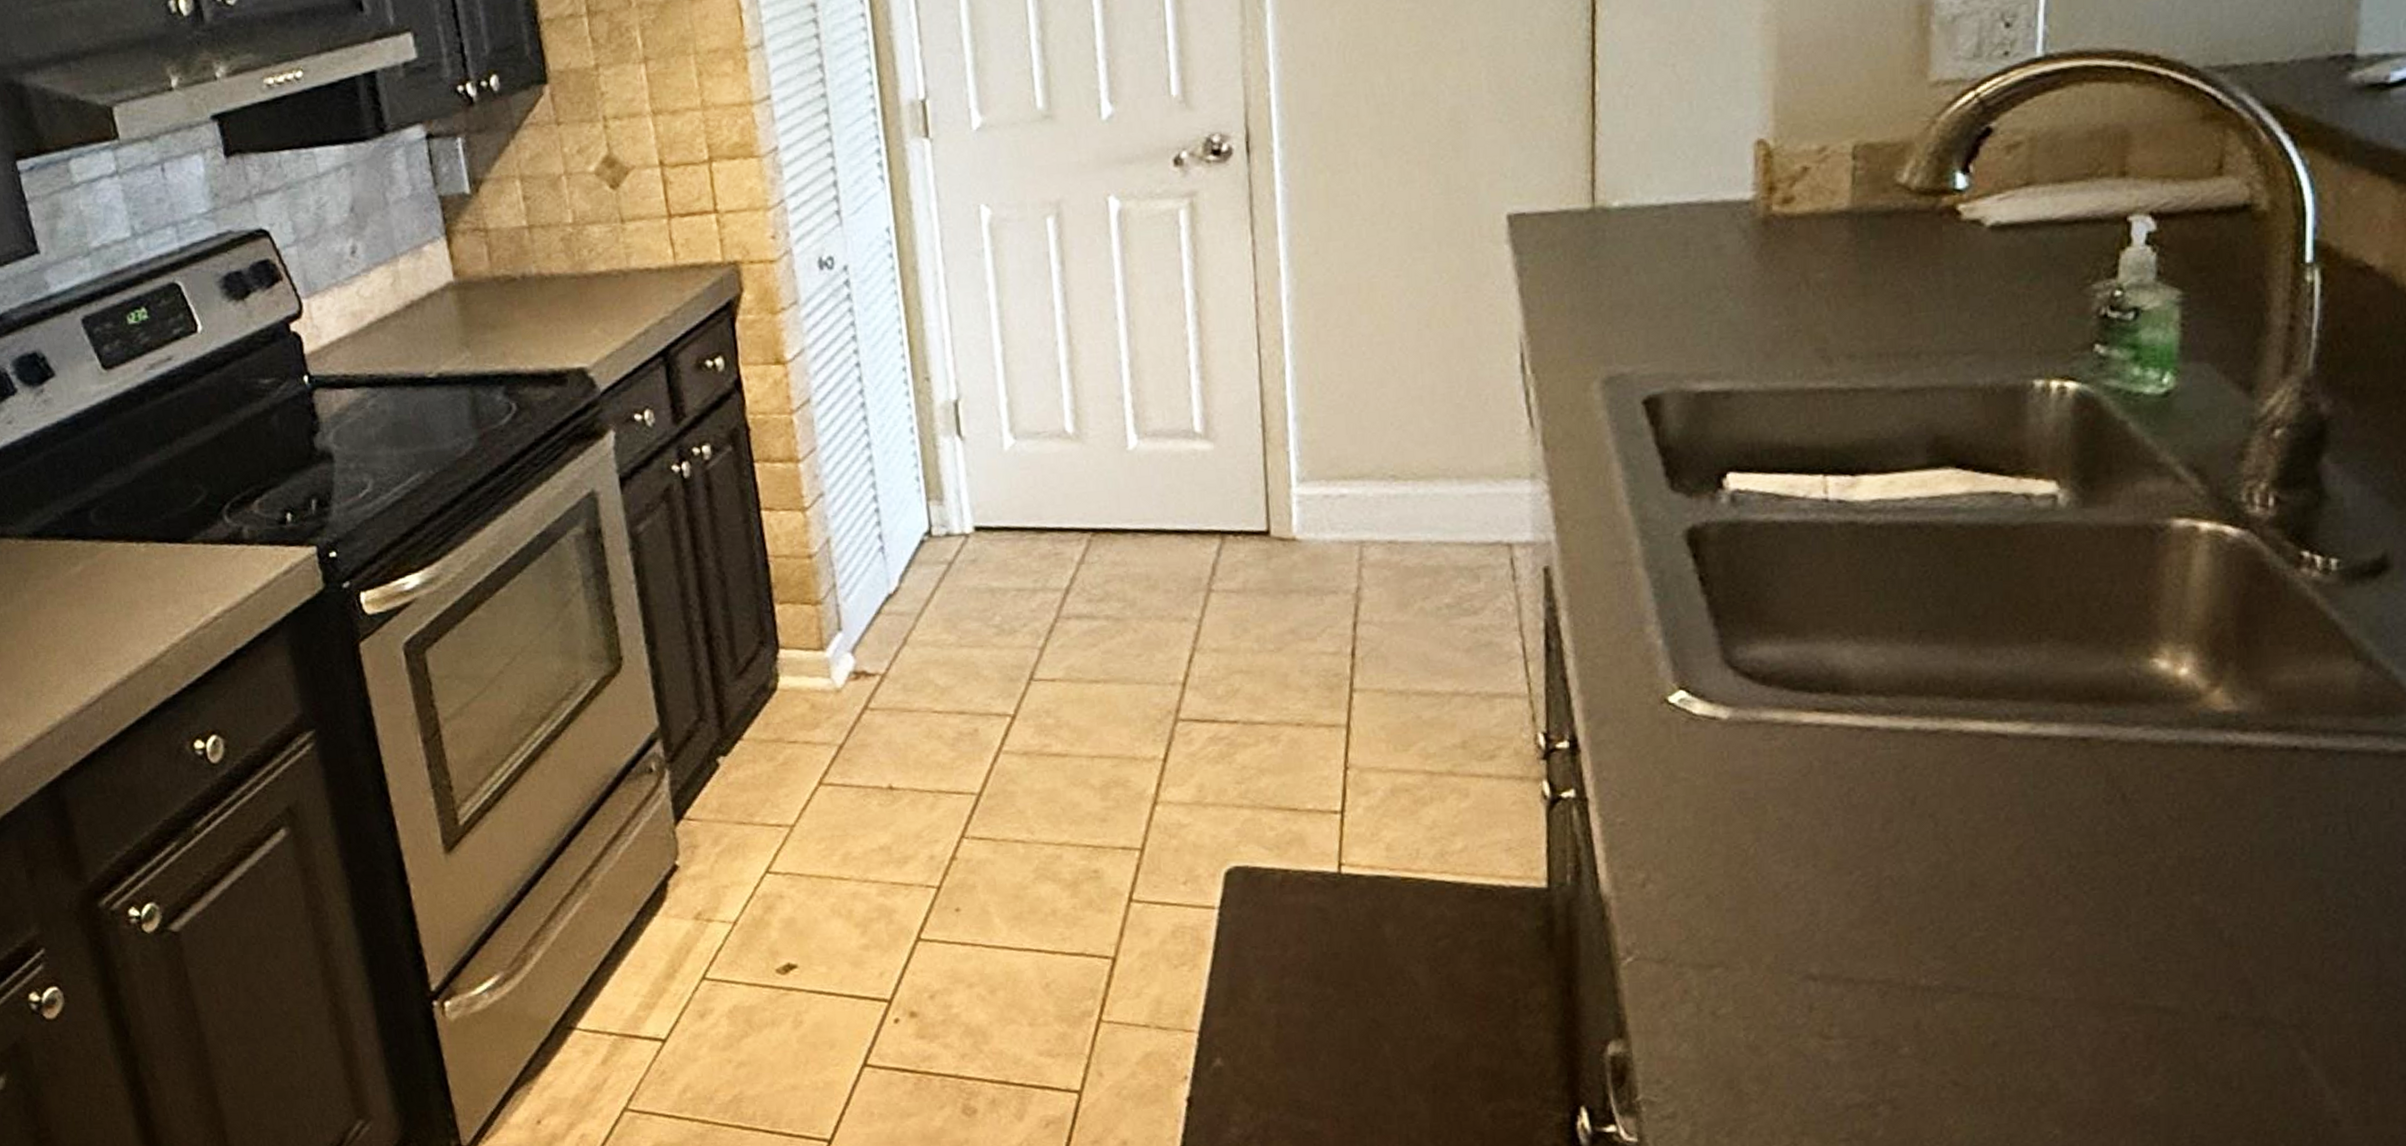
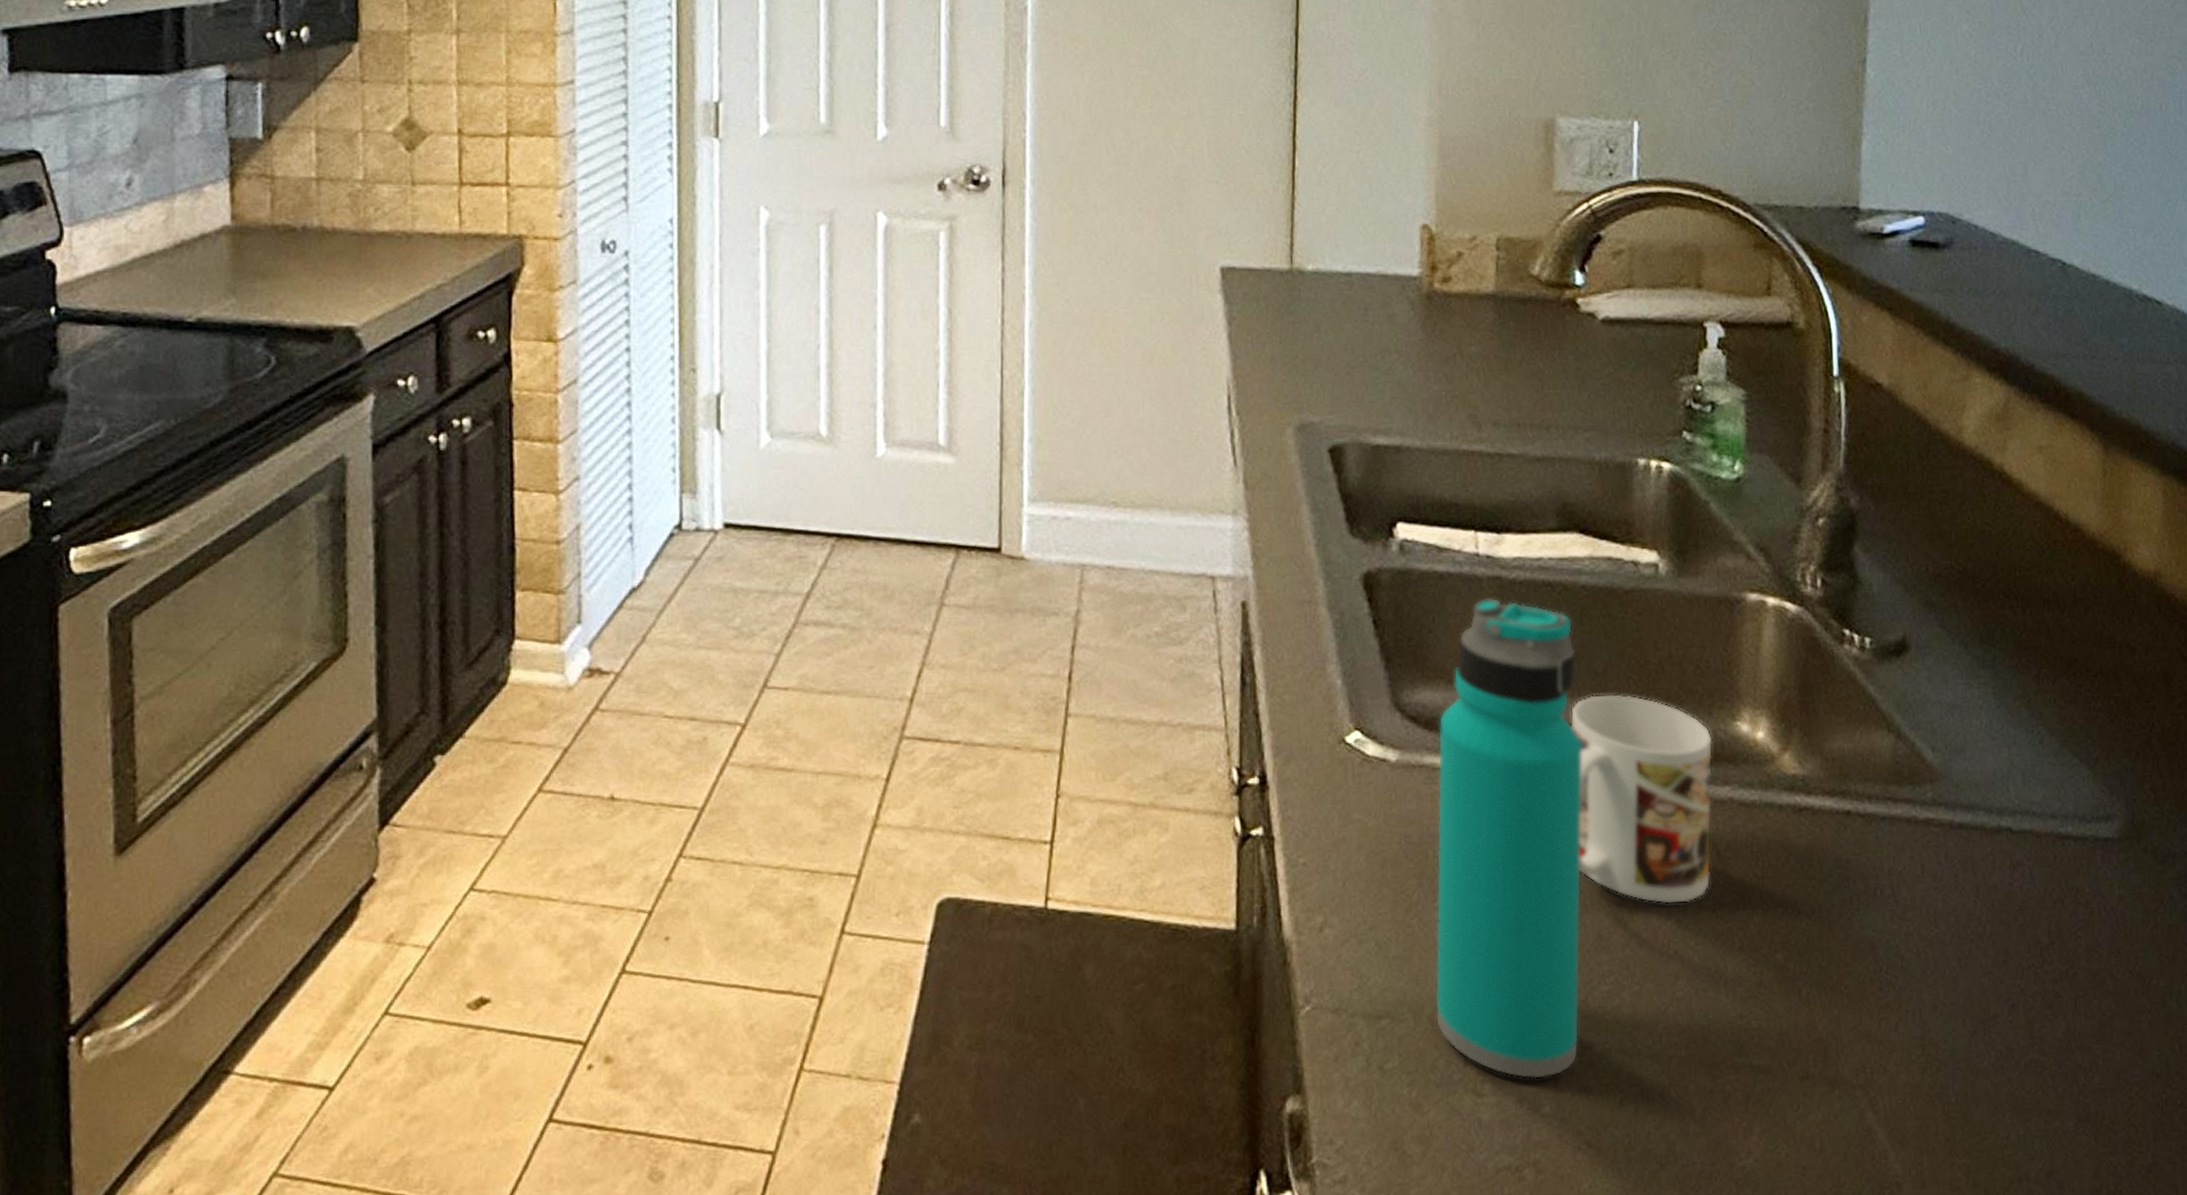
water bottle: none [1774,544,1955,1023] -> present [1434,597,1582,1079]
mug: none [1940,636,2121,851] -> present [1570,693,1713,905]

